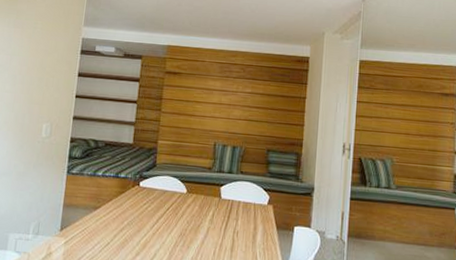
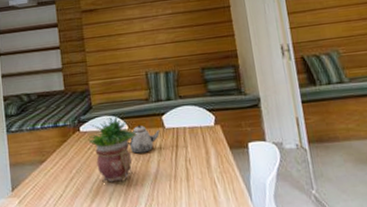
potted plant: none [145,176,194,241] -> present [88,114,137,183]
teapot: none [182,190,217,218] -> present [127,124,161,154]

